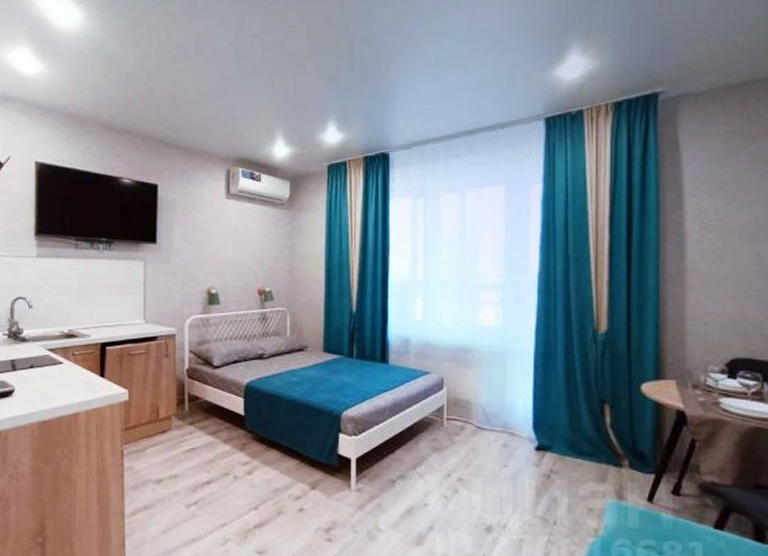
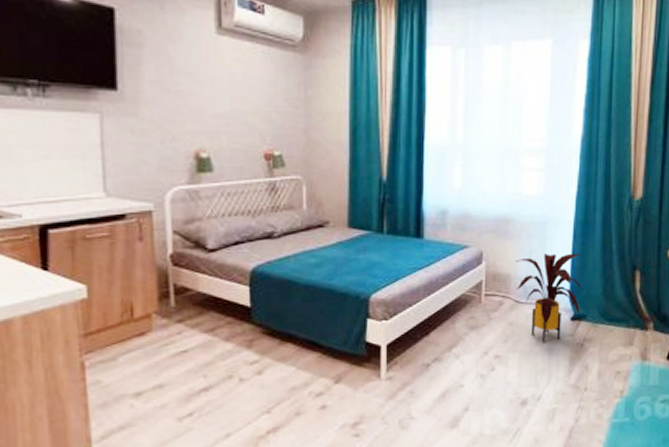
house plant: none [476,383,547,471] -> present [515,253,583,343]

